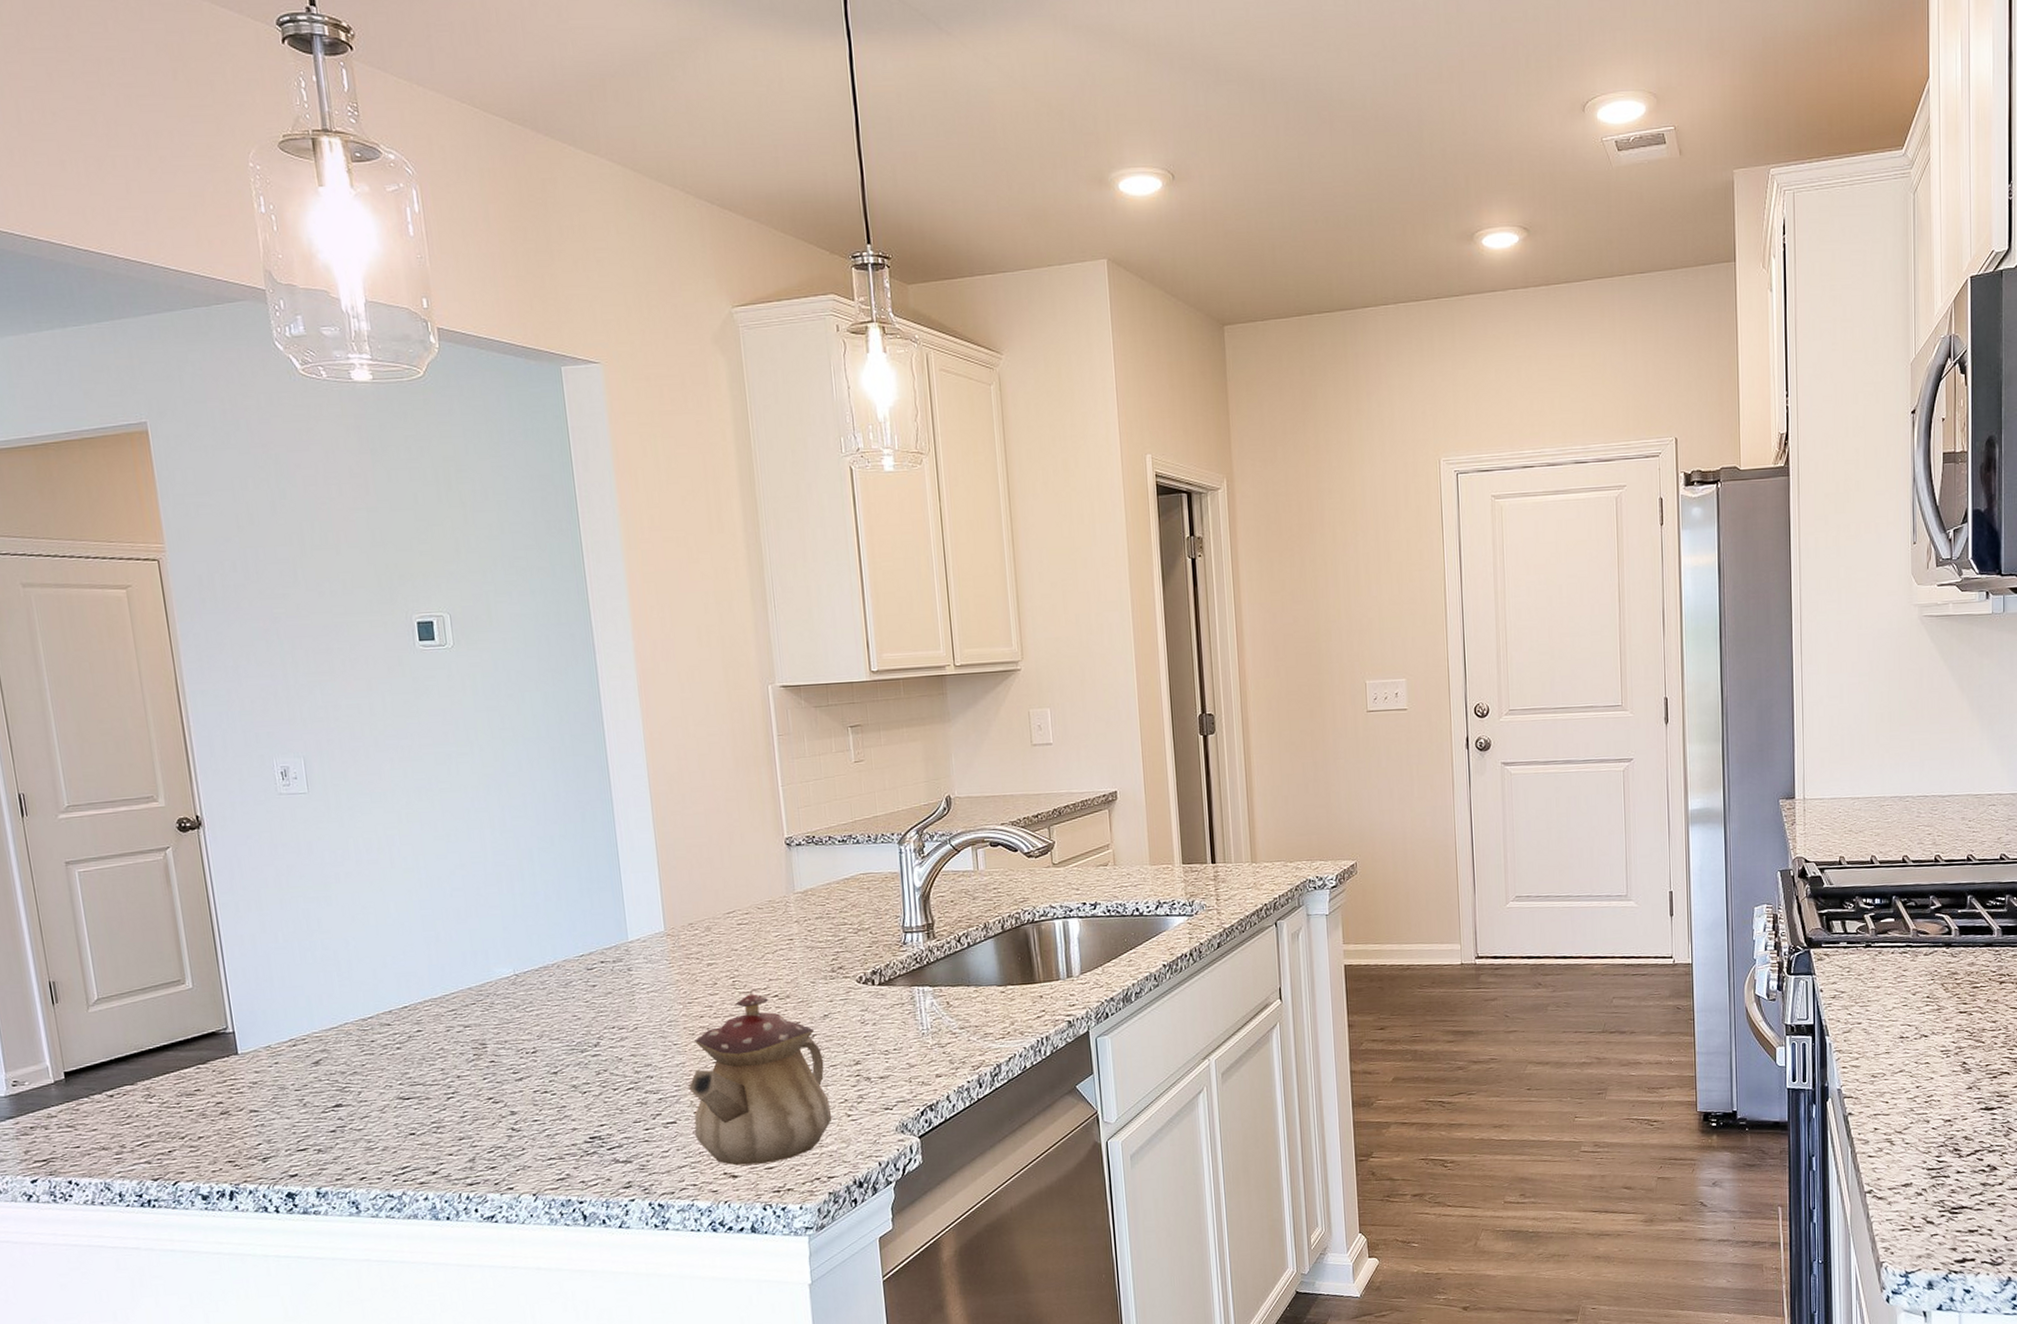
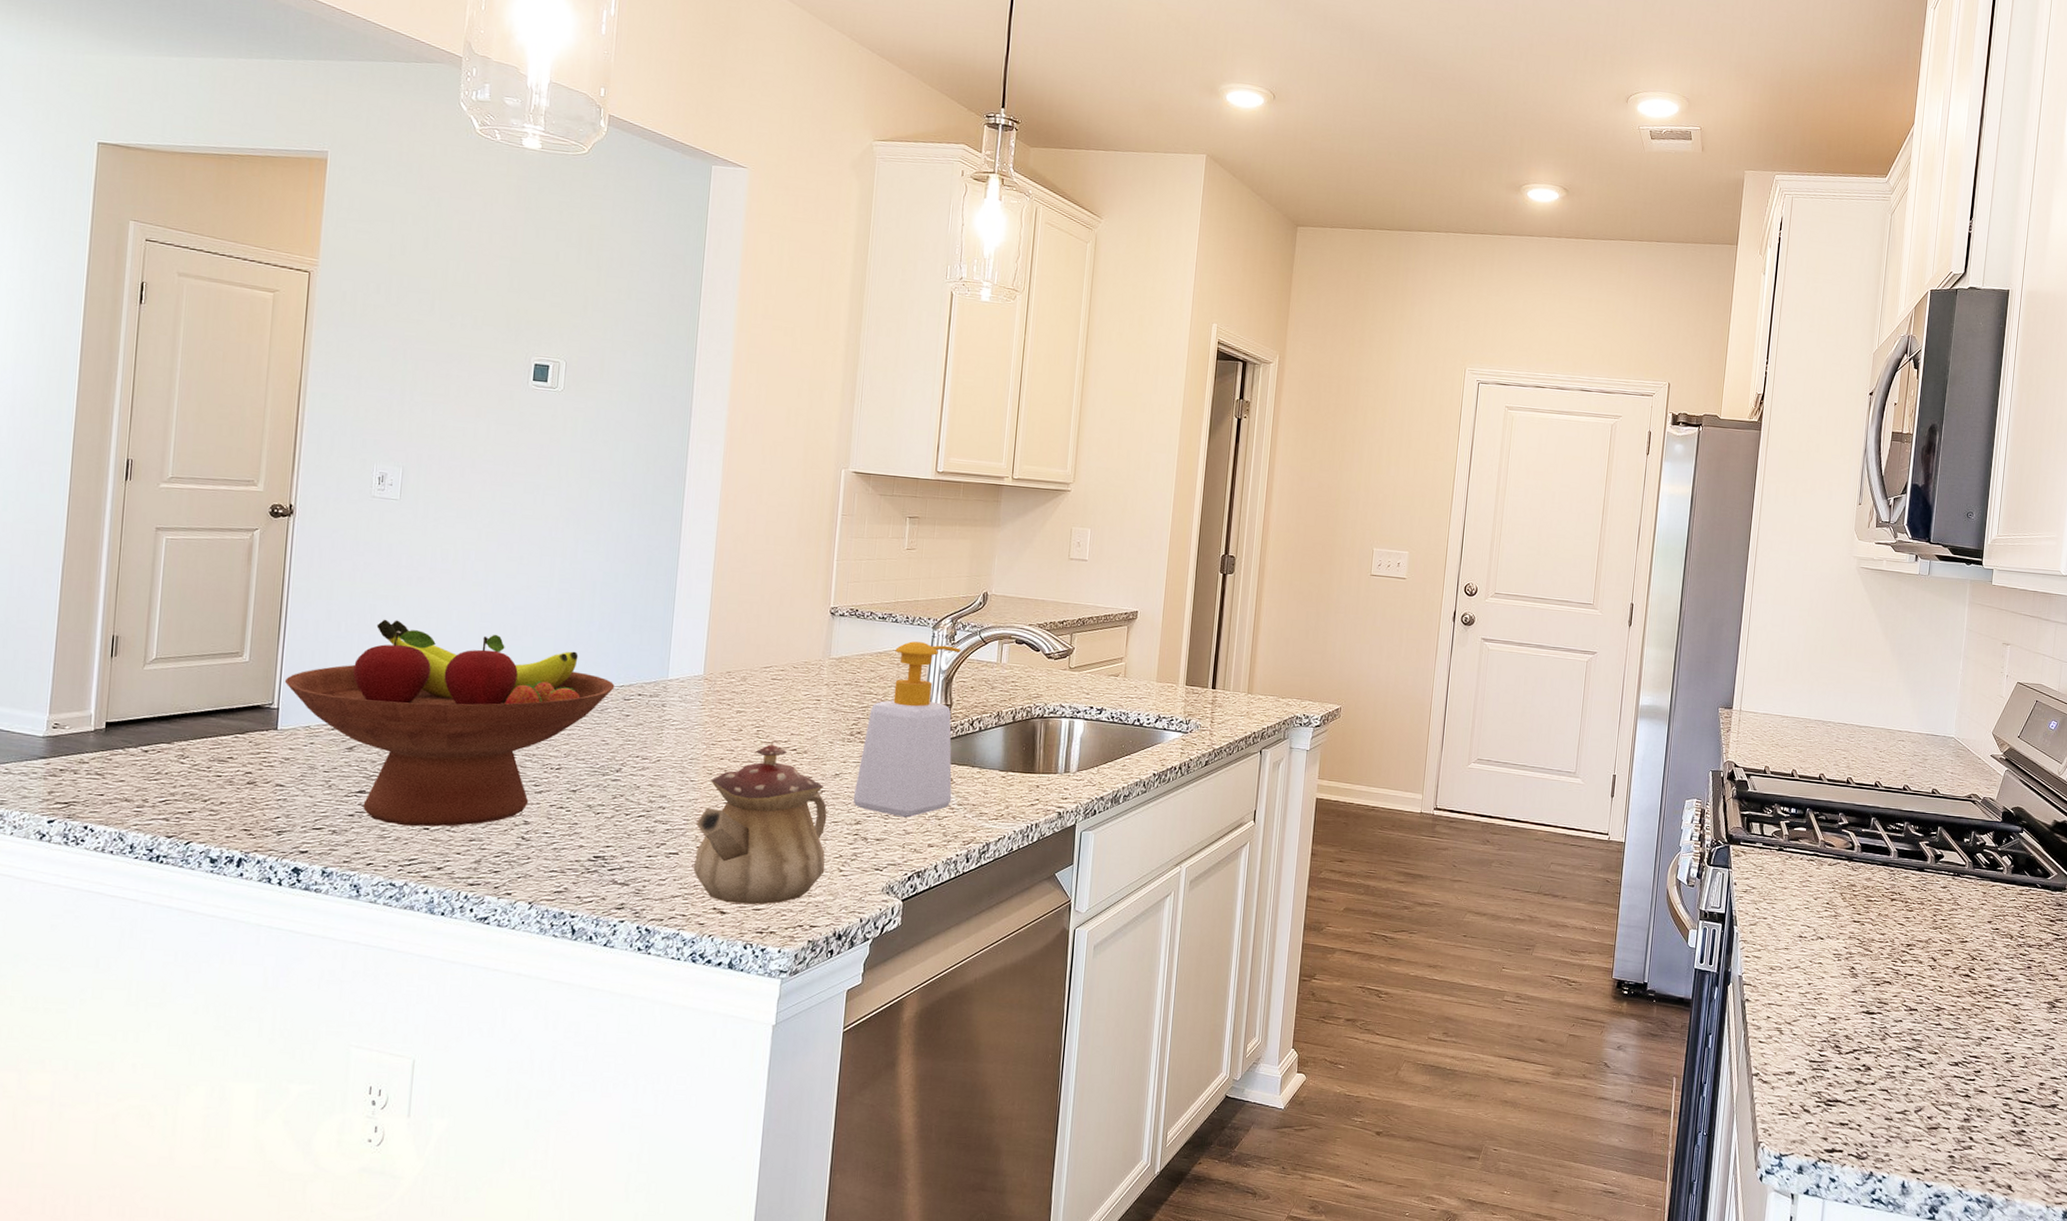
fruit bowl: none [233,920,575,1135] -> present [284,619,615,827]
soap bottle: none [847,860,952,1051] -> present [853,641,961,818]

